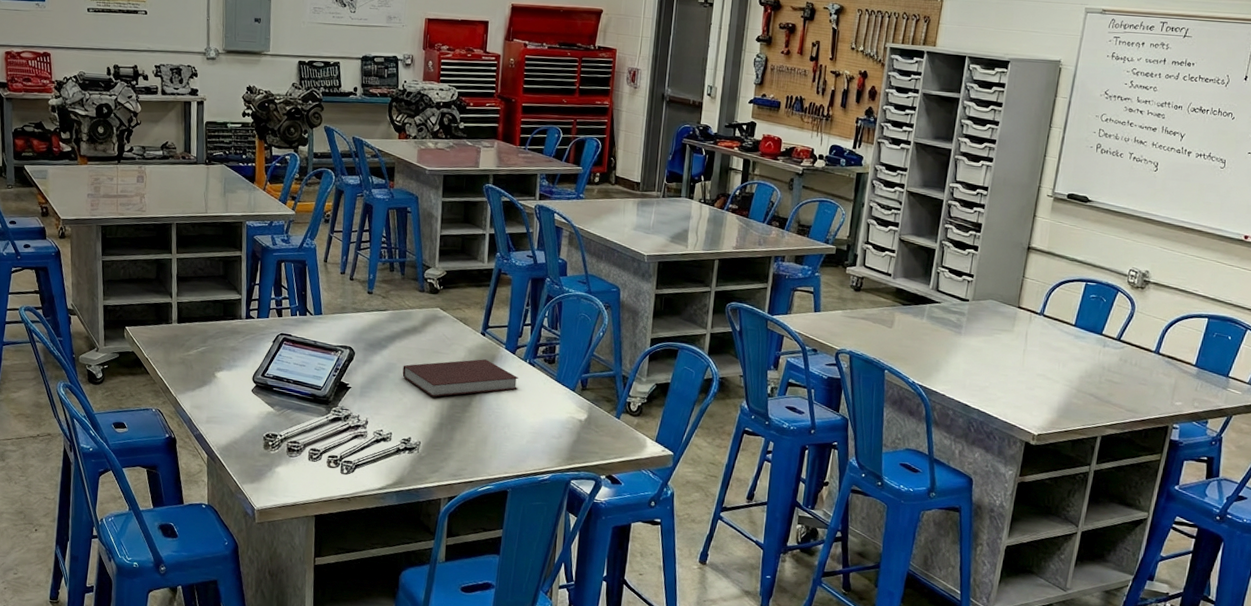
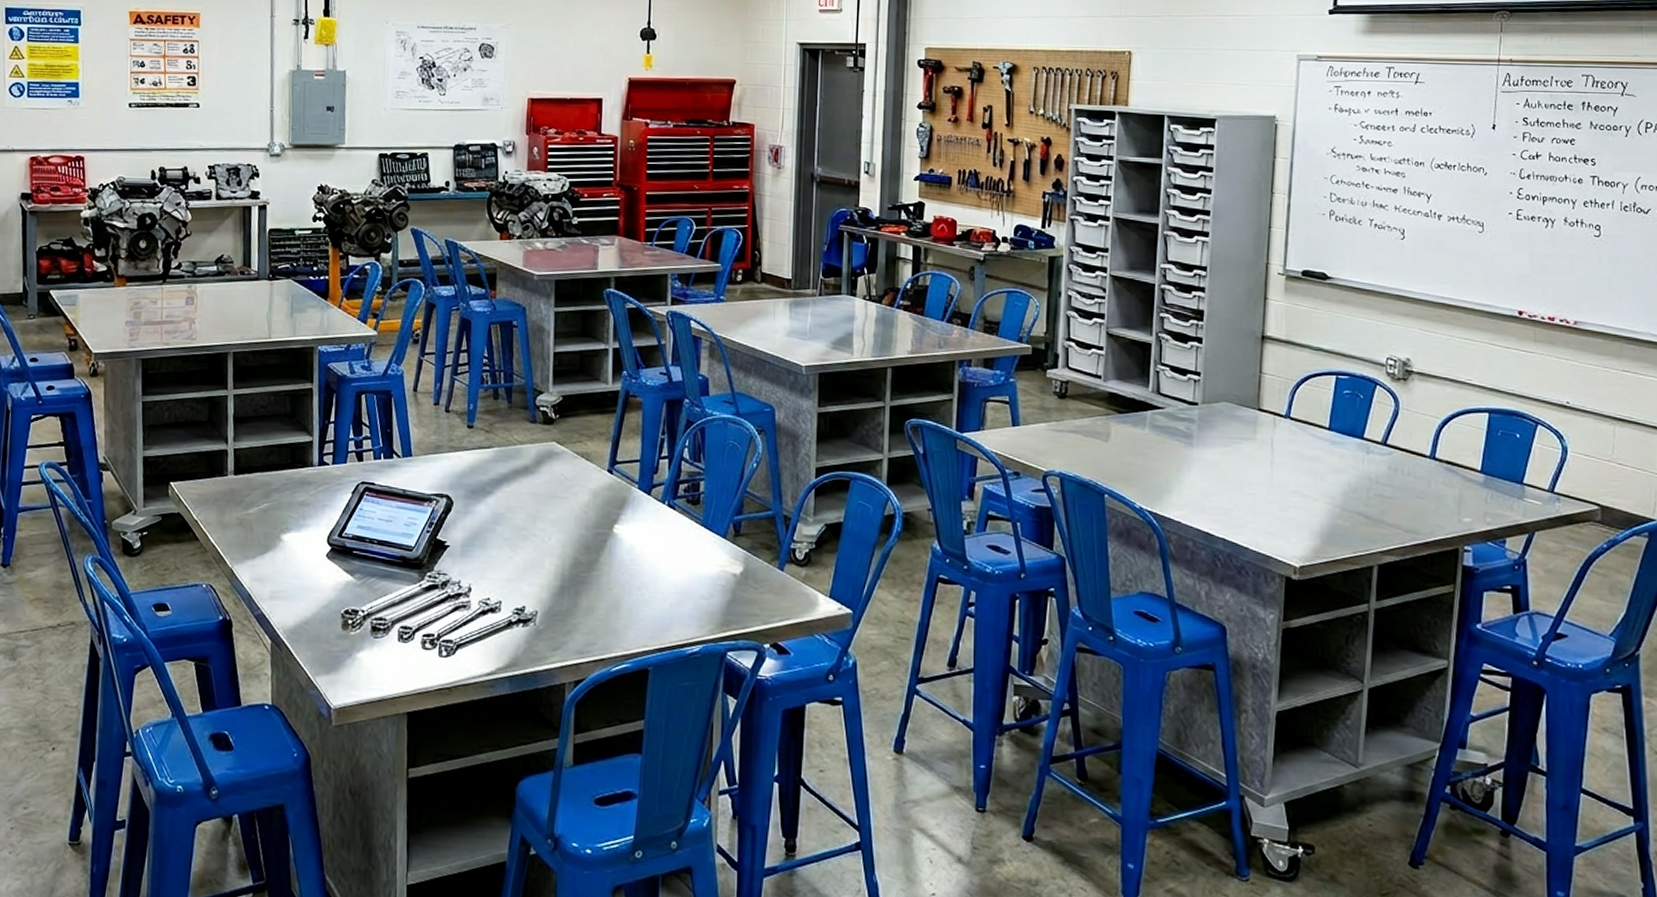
notebook: present [402,359,519,397] -> none [512,503,657,553]

